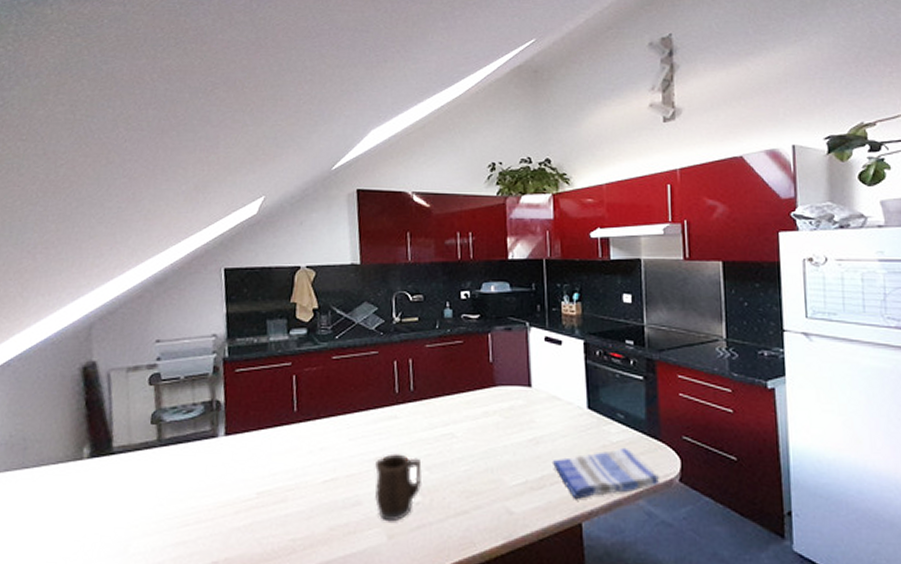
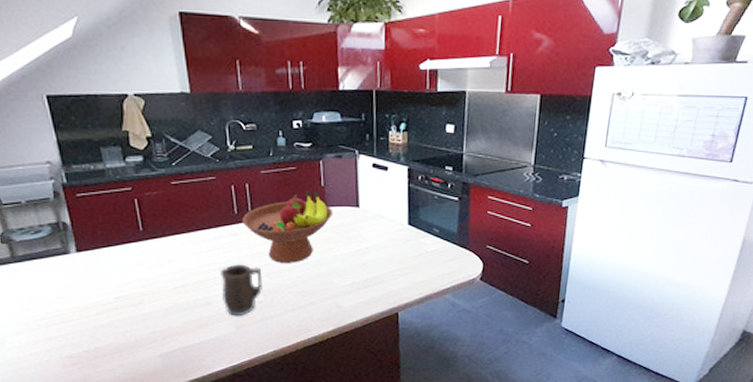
fruit bowl: none [402,367,503,454] -> present [242,190,334,263]
dish towel: present [552,447,660,499] -> none [375,255,465,295]

